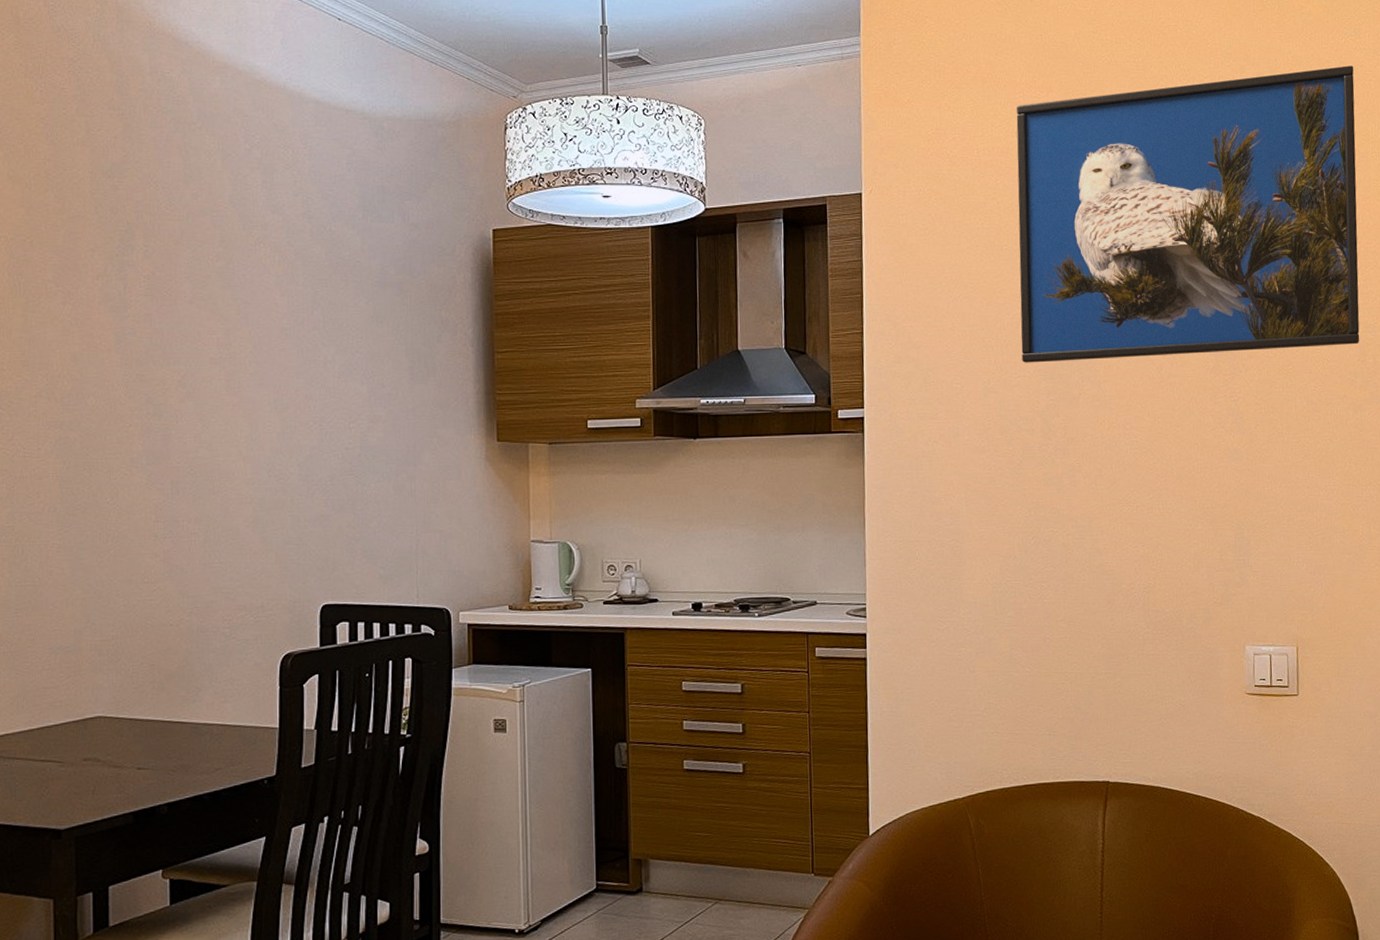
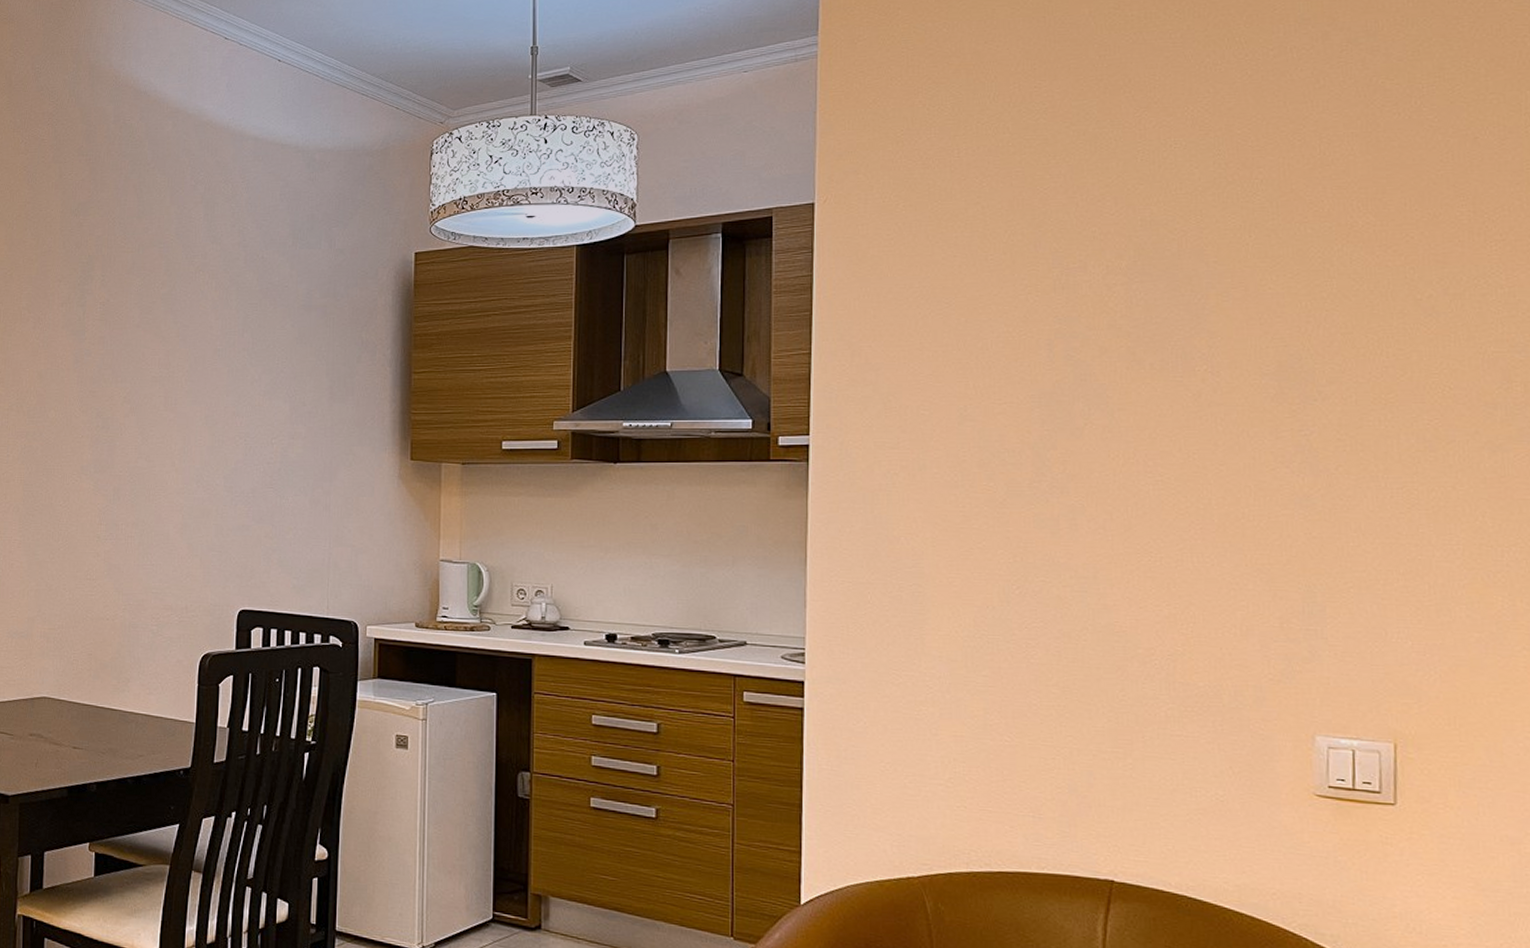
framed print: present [1016,65,1360,363] -> none [1008,20,1503,388]

